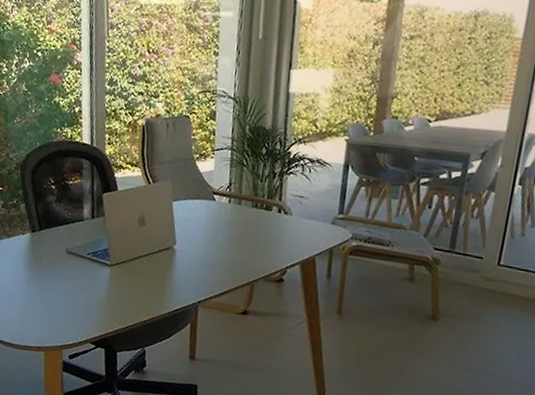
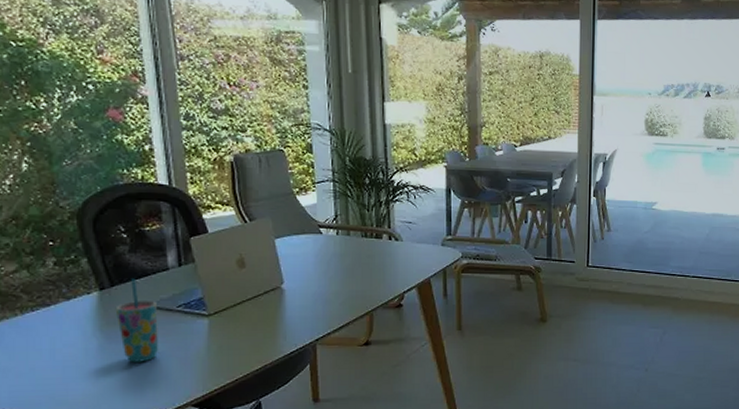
cup: none [41,225,72,299] -> present [115,278,159,363]

